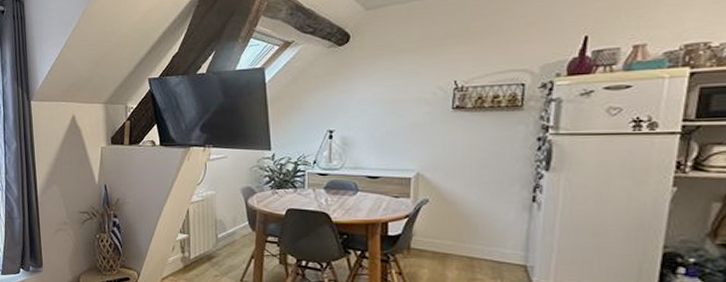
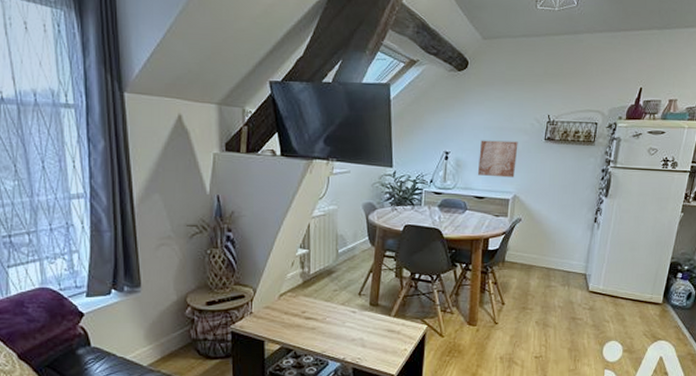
wall art: none [368,113,418,154] -> present [477,140,518,178]

